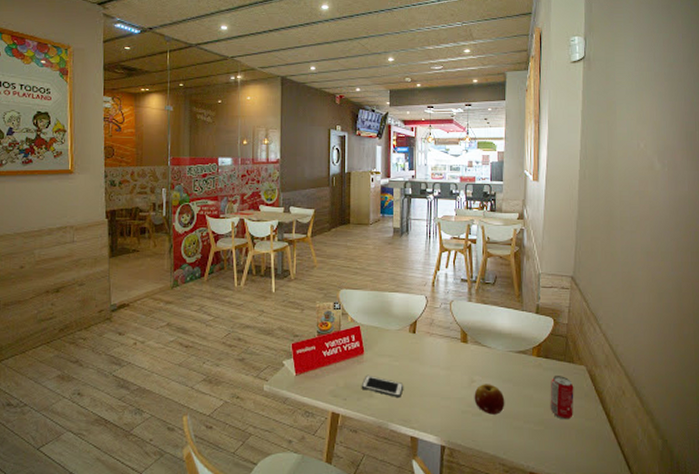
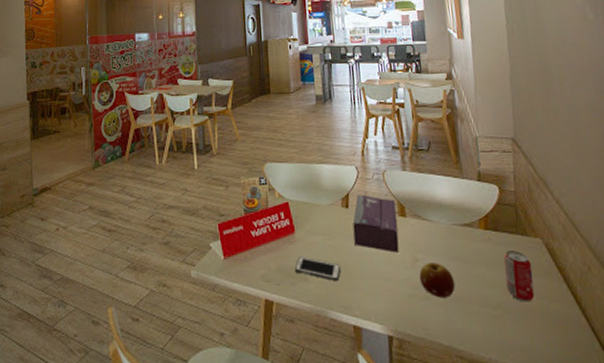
tissue box: none [418,321,459,374] -> present [352,194,399,253]

